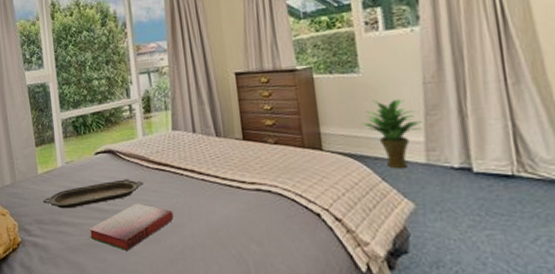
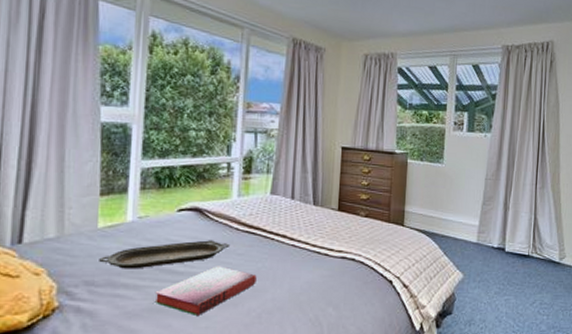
potted plant: present [361,99,423,169] -> none [437,187,479,246]

